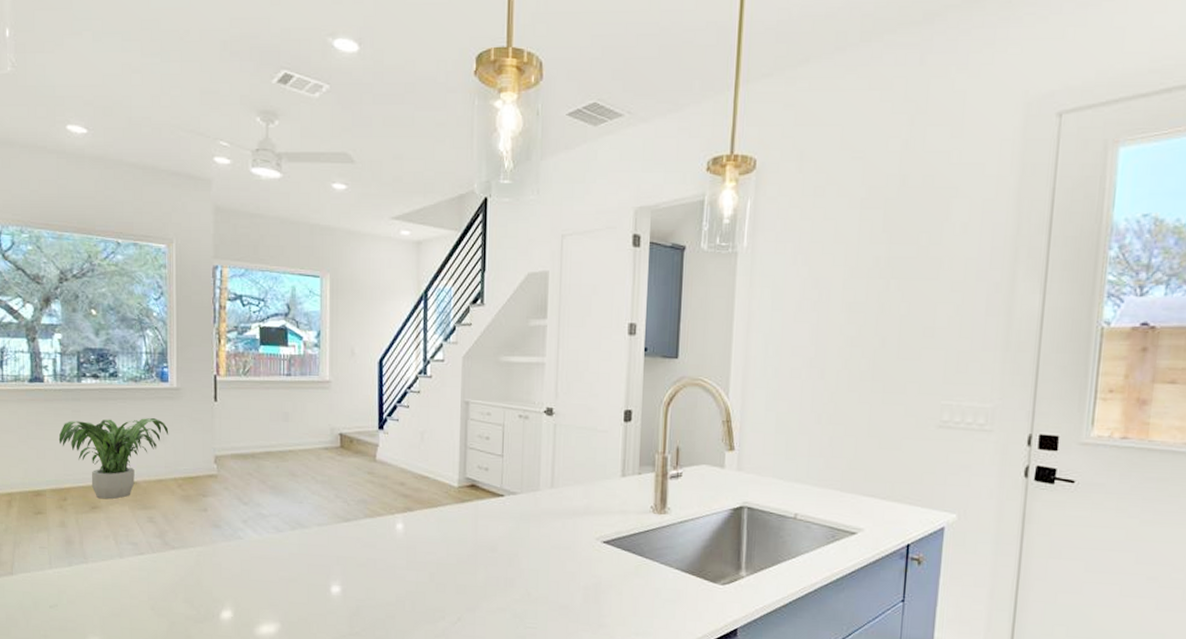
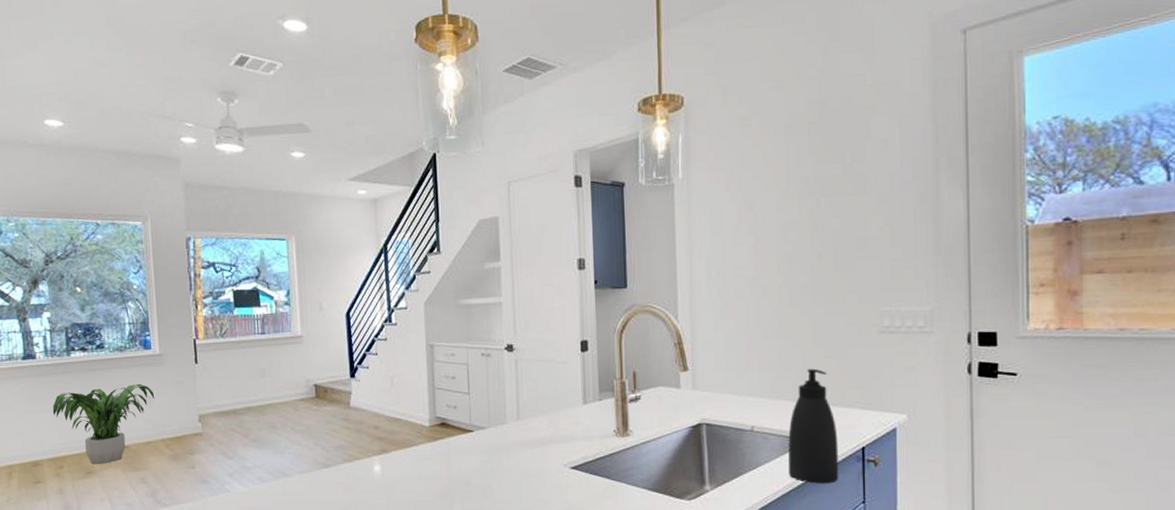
soap dispenser: none [829,458,883,580] -> present [788,368,839,484]

